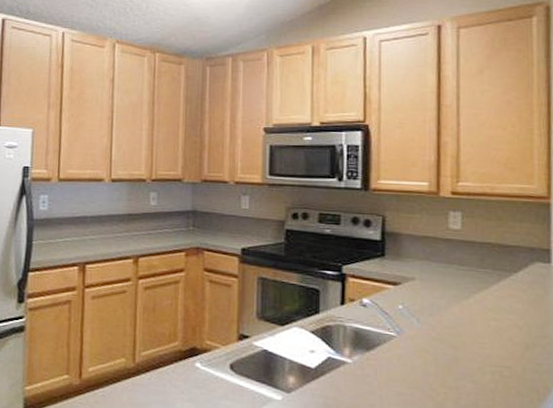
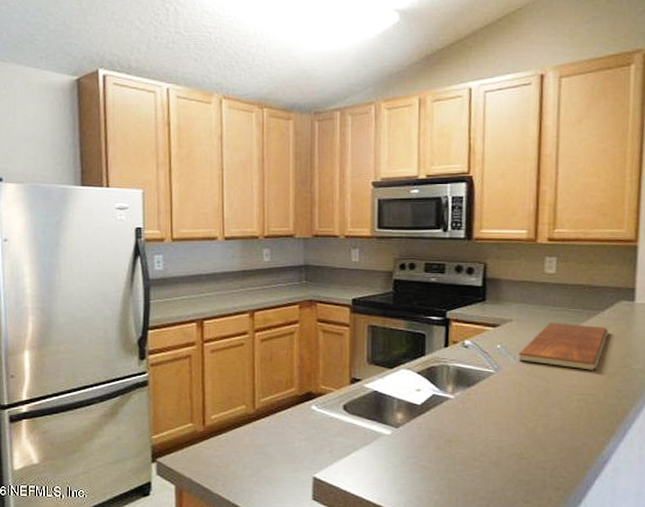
chopping board: none [422,283,524,339] -> present [518,322,609,370]

